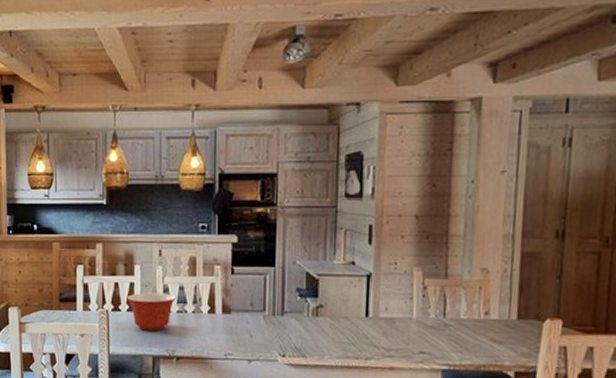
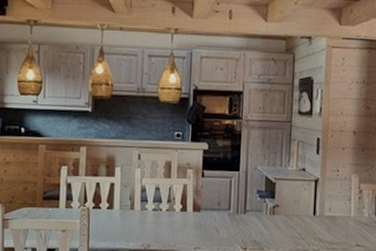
mixing bowl: present [126,292,176,331] -> none [107,192,153,227]

